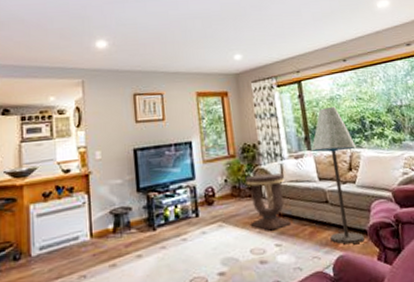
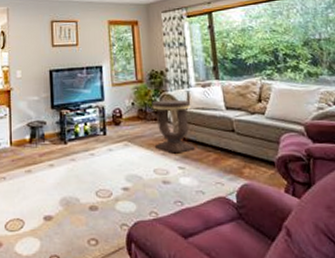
floor lamp: present [311,106,365,244] -> none [219,37,272,174]

